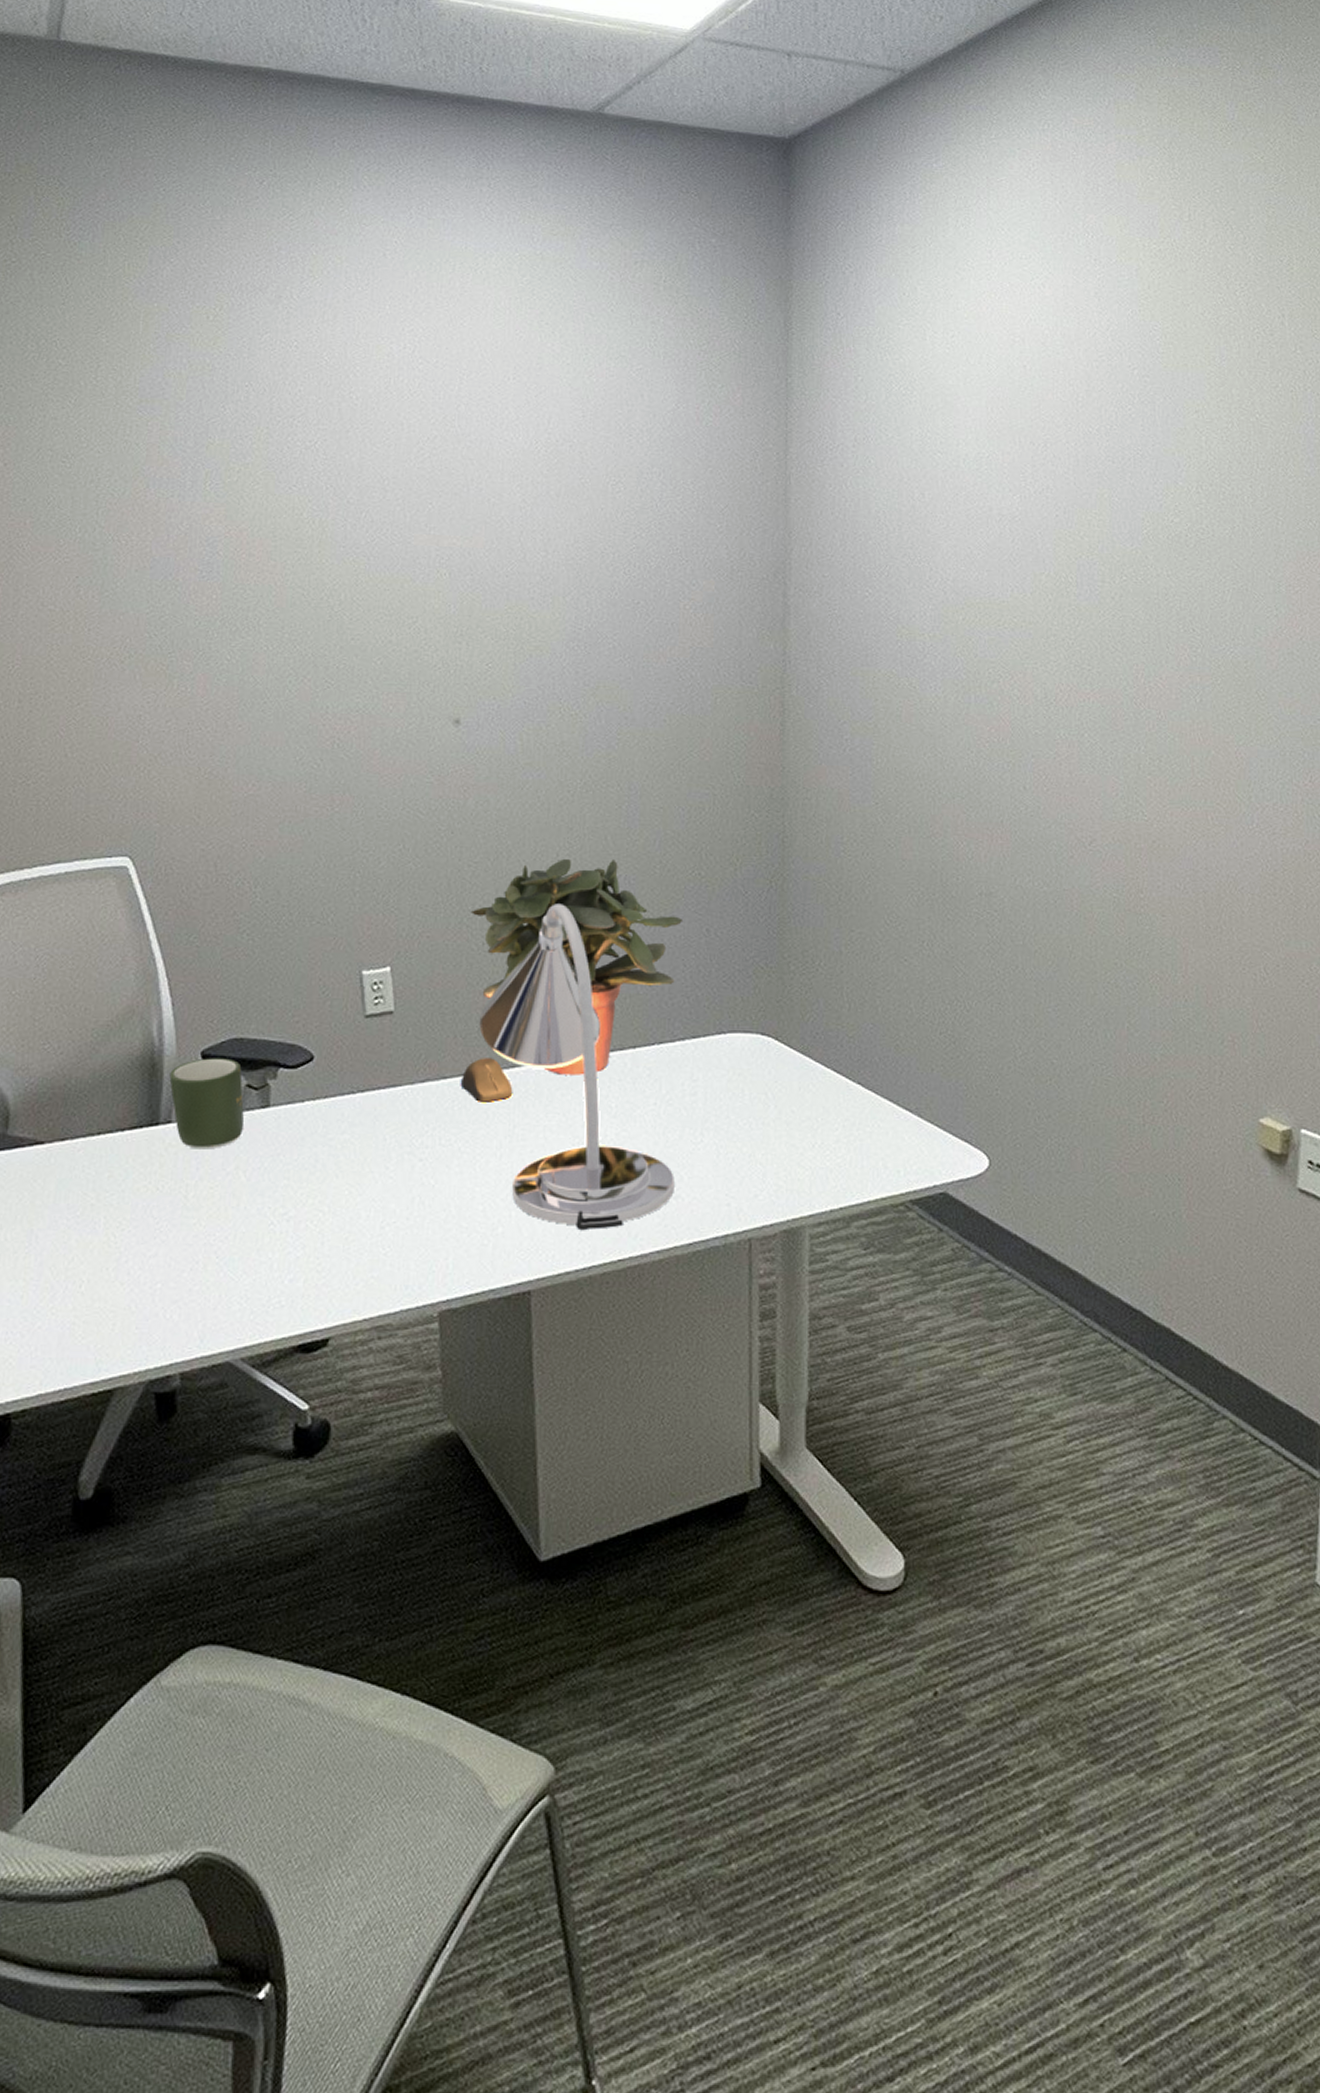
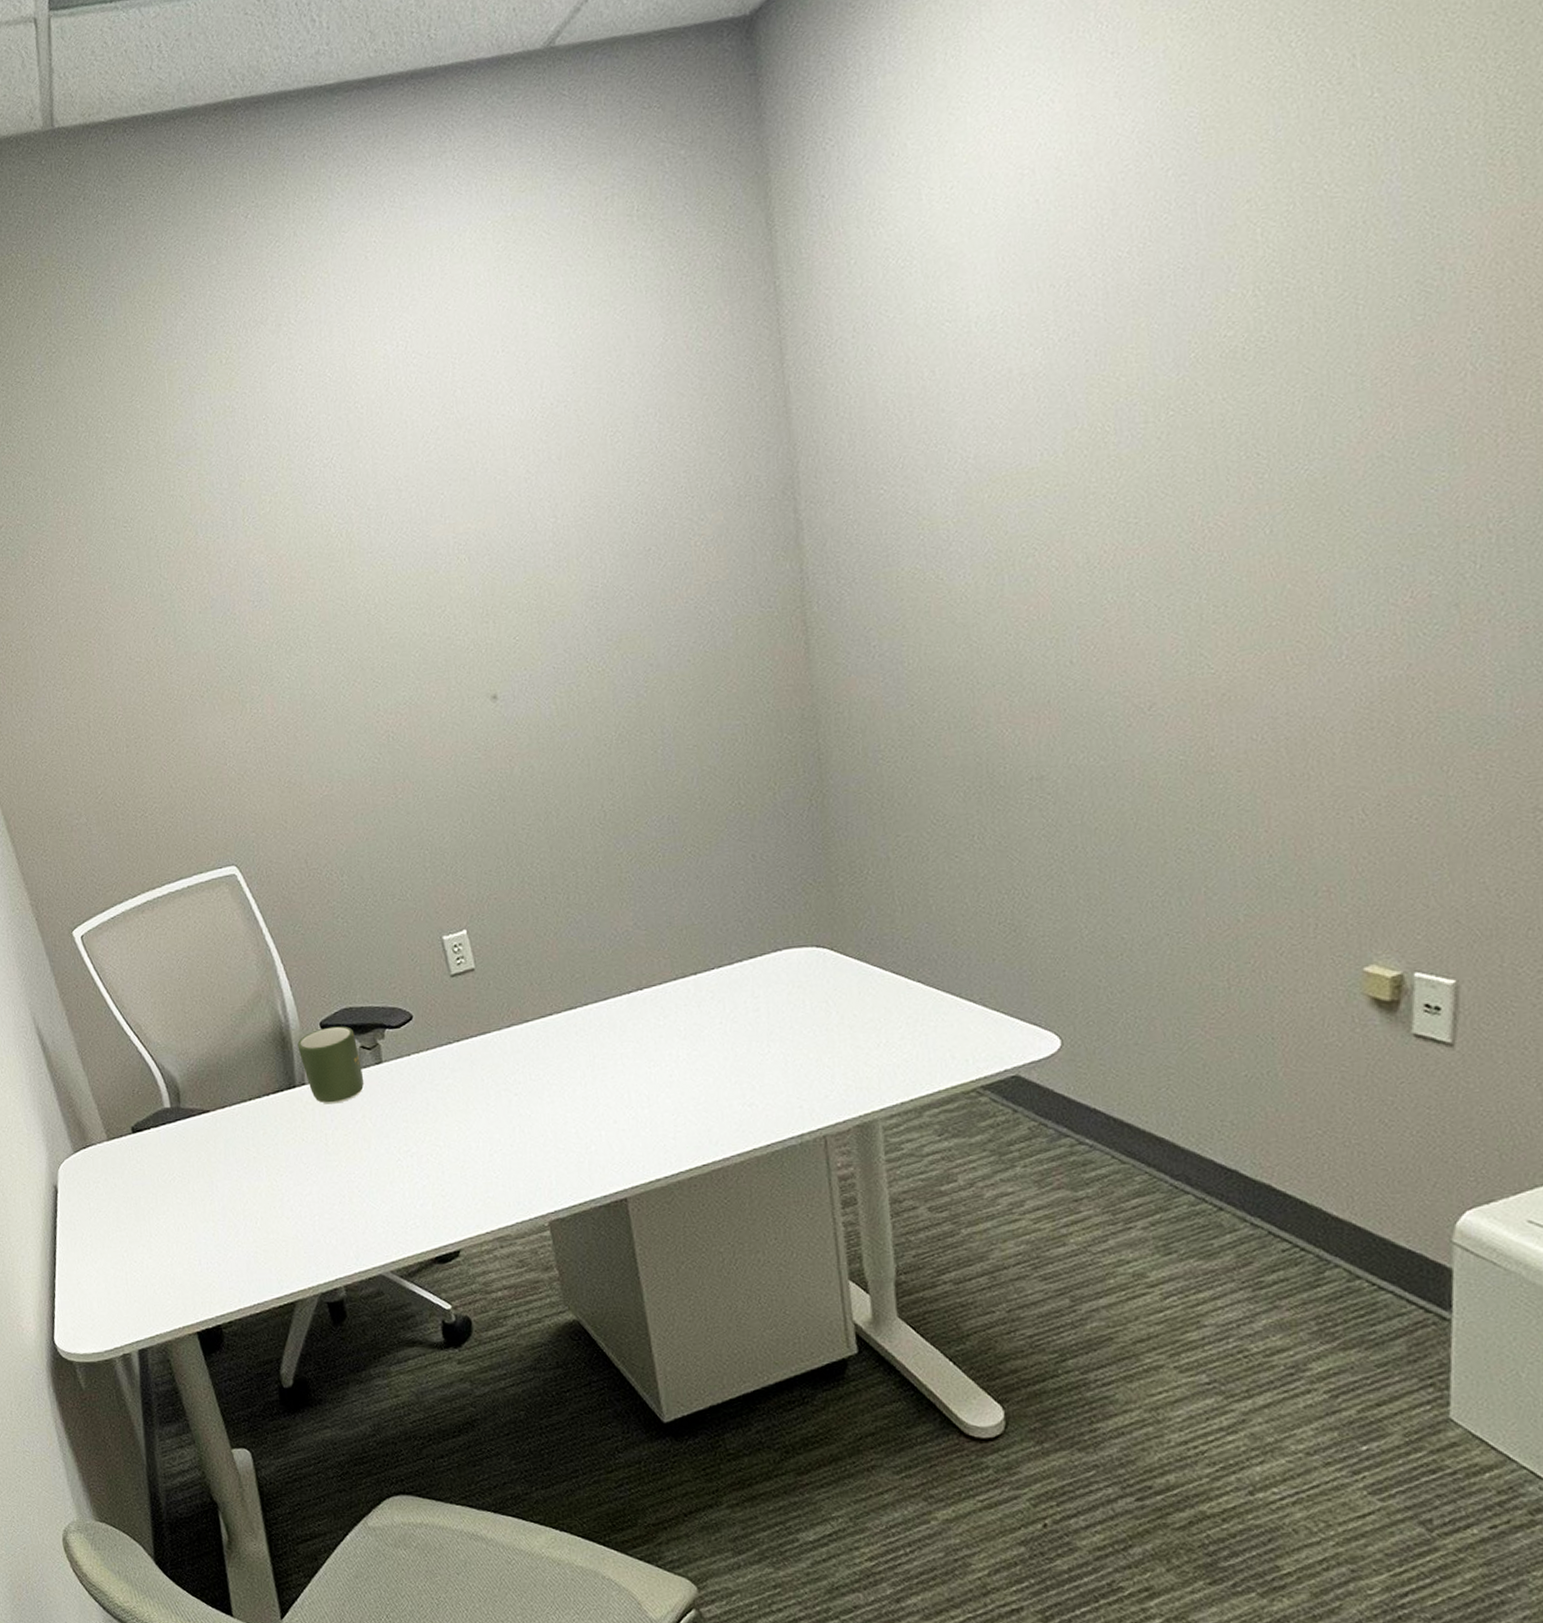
computer mouse: present [460,1058,513,1102] -> none [541,999,589,1039]
potted plant: present [470,858,684,1075] -> none [530,802,729,1007]
table lamp: present [479,904,675,1231] -> none [550,851,748,1142]

